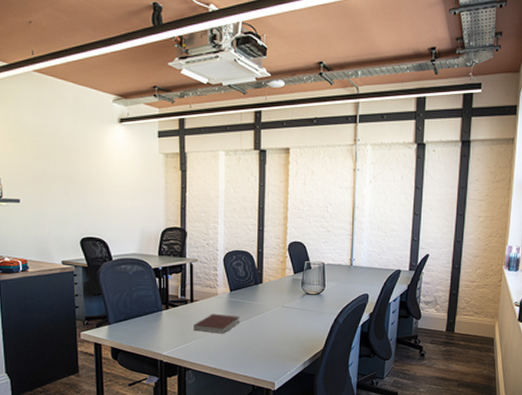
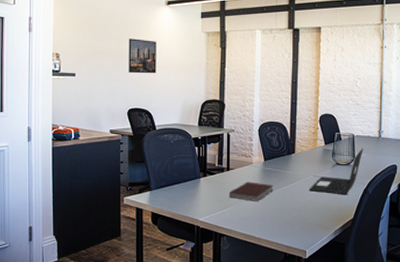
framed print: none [78,160,111,200] -> present [128,38,157,74]
laptop: none [278,277,334,326] -> present [309,148,363,195]

